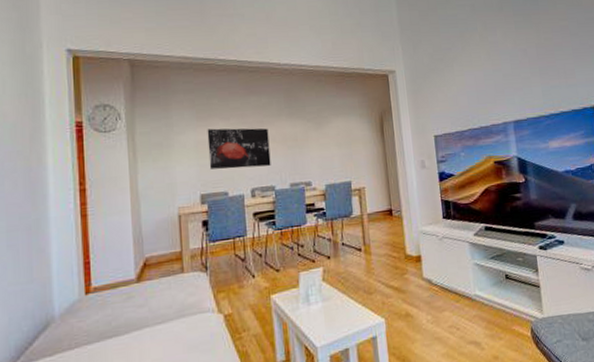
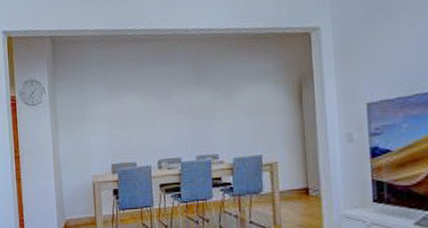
wall art: present [207,128,271,169] -> none [117,98,178,140]

